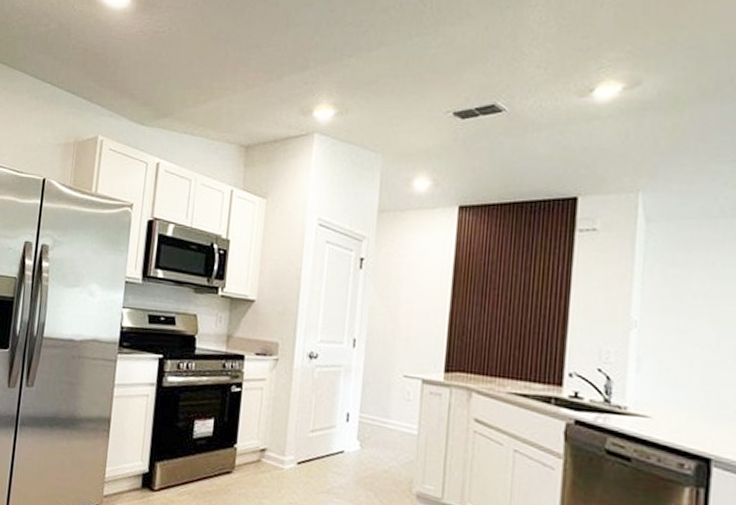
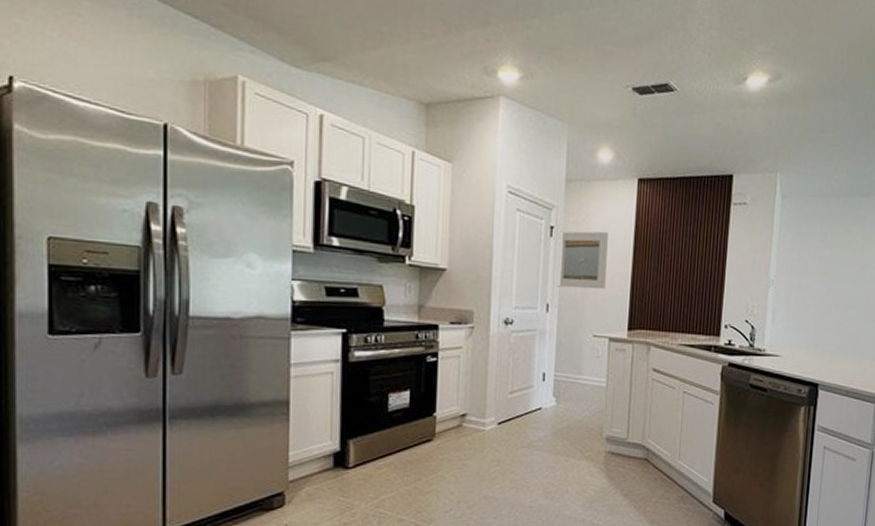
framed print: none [366,263,424,326] -> present [557,231,608,290]

